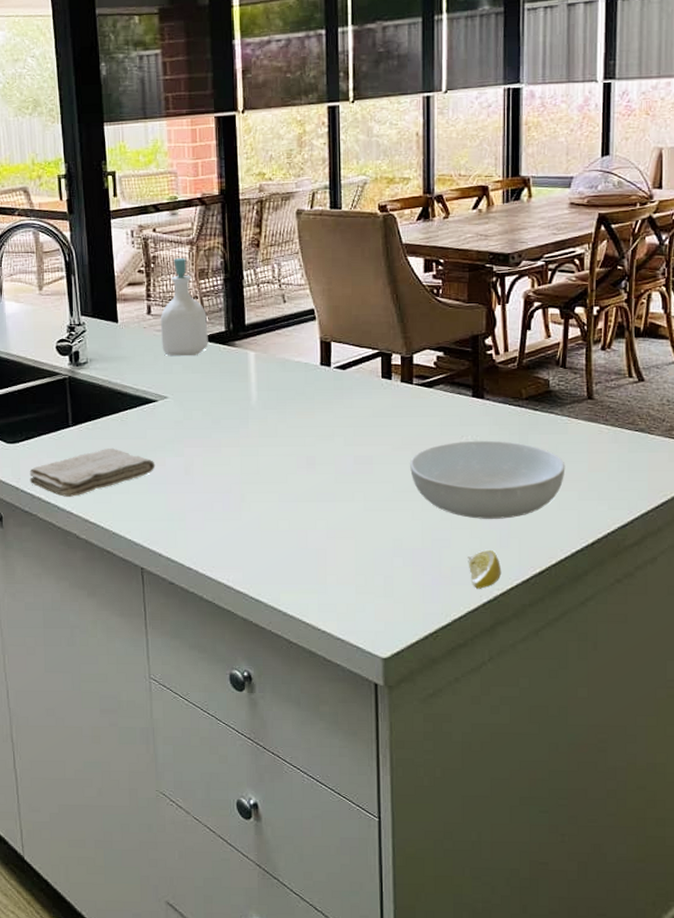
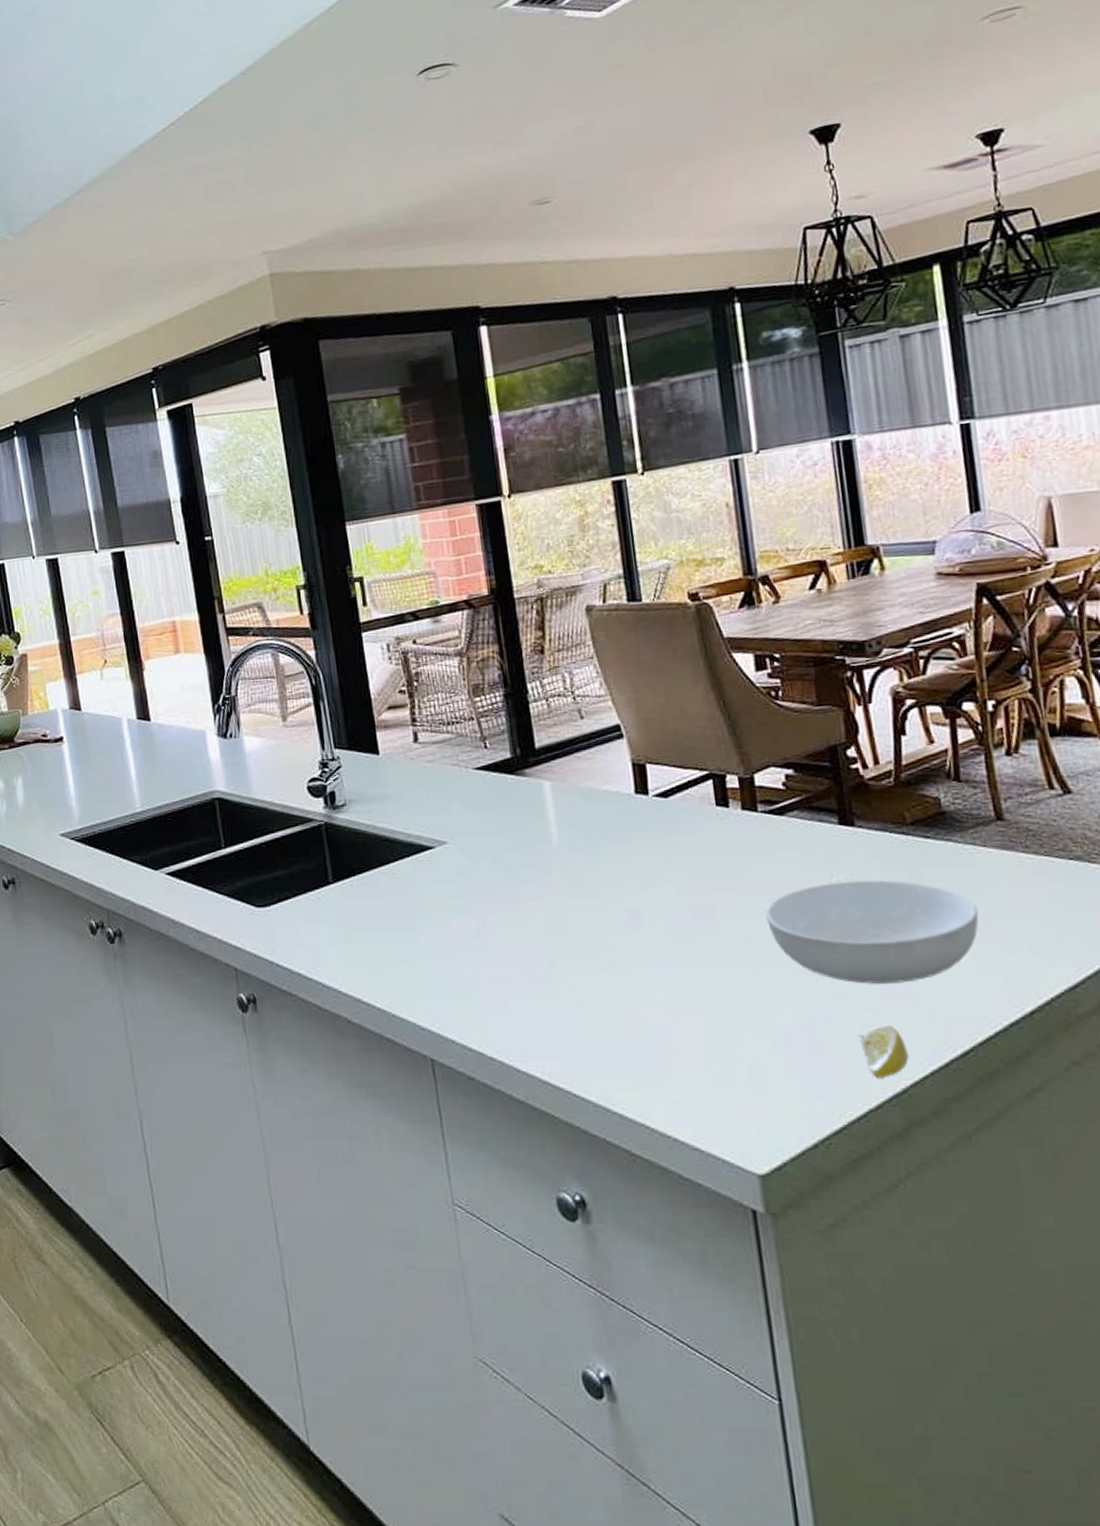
washcloth: present [29,447,156,497] -> none [285,907,439,971]
soap bottle: present [160,258,208,357] -> none [430,673,492,791]

